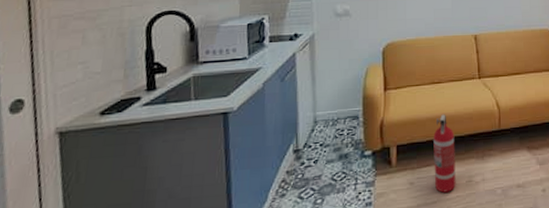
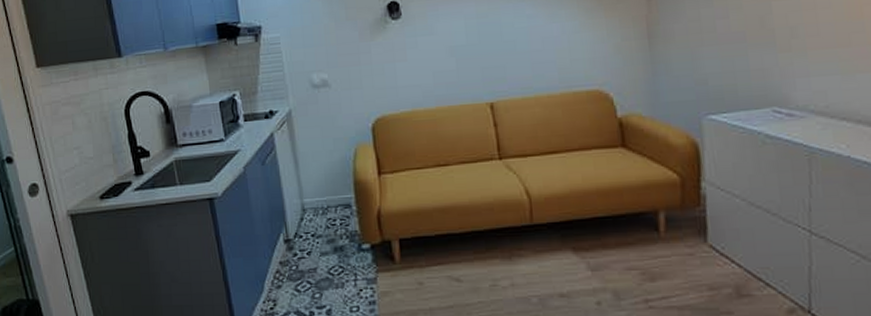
fire extinguisher: present [433,114,456,193] -> none [443,203,477,297]

